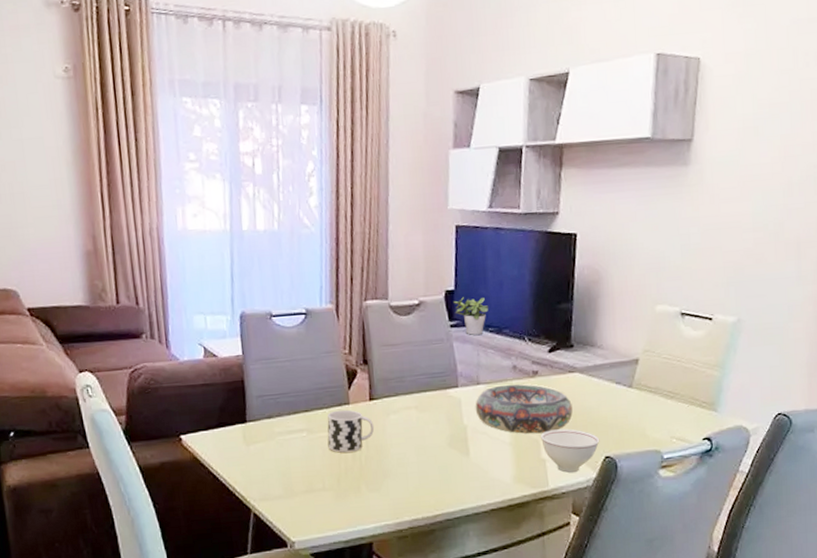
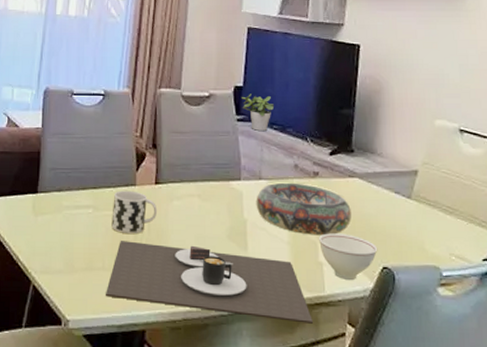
place setting: none [329,457,538,518] -> present [106,241,313,324]

